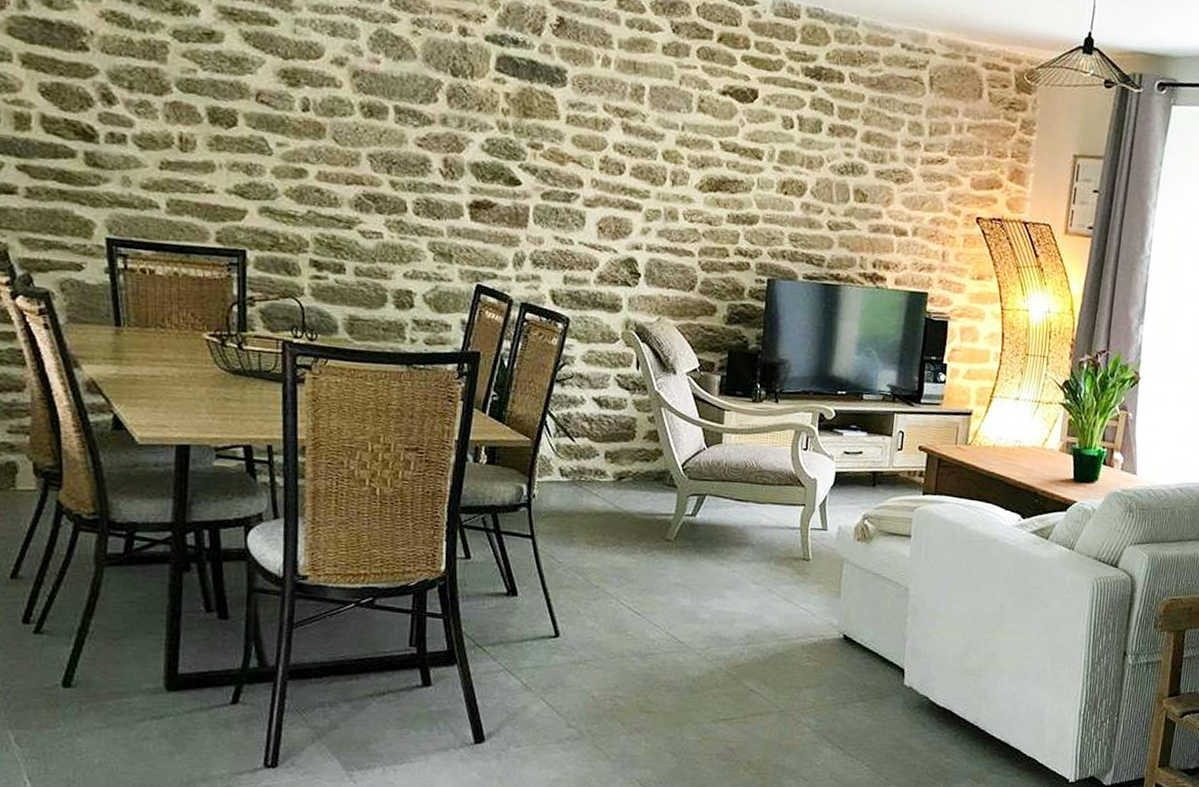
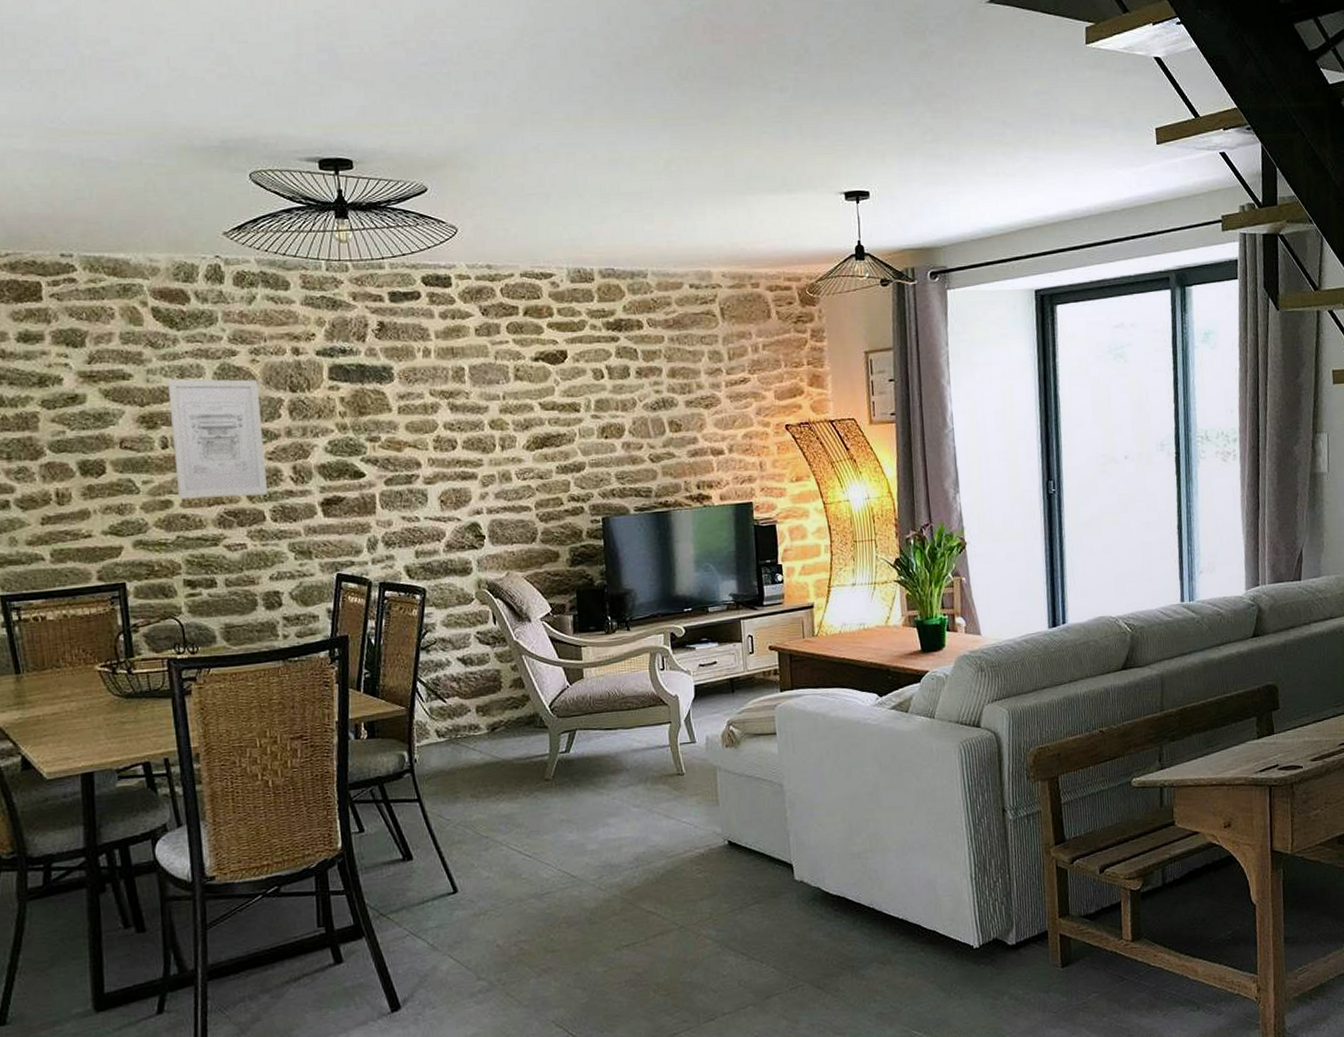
wall art: none [314,35,417,185] -> present [167,379,267,499]

